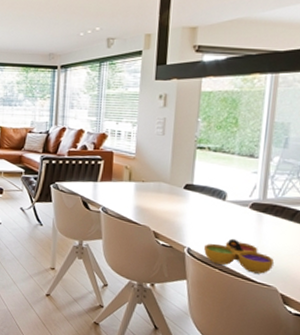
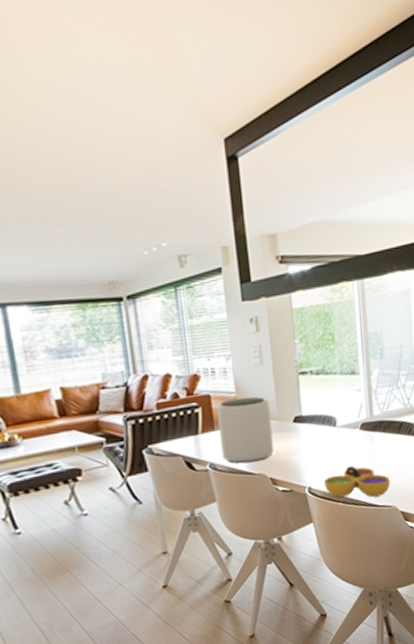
plant pot: none [114,158,164,215] -> present [217,397,274,464]

